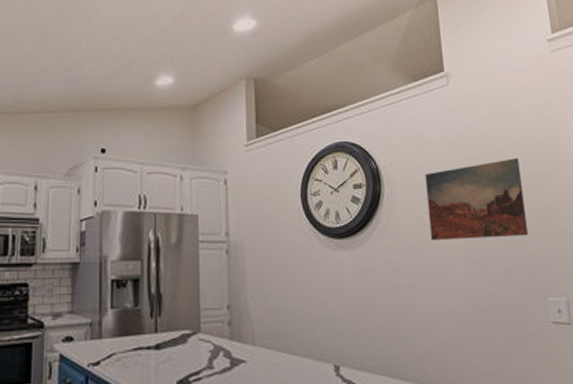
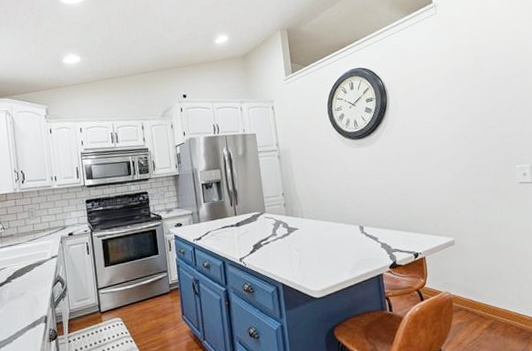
wall art: present [425,158,528,241] -> none [420,64,500,134]

